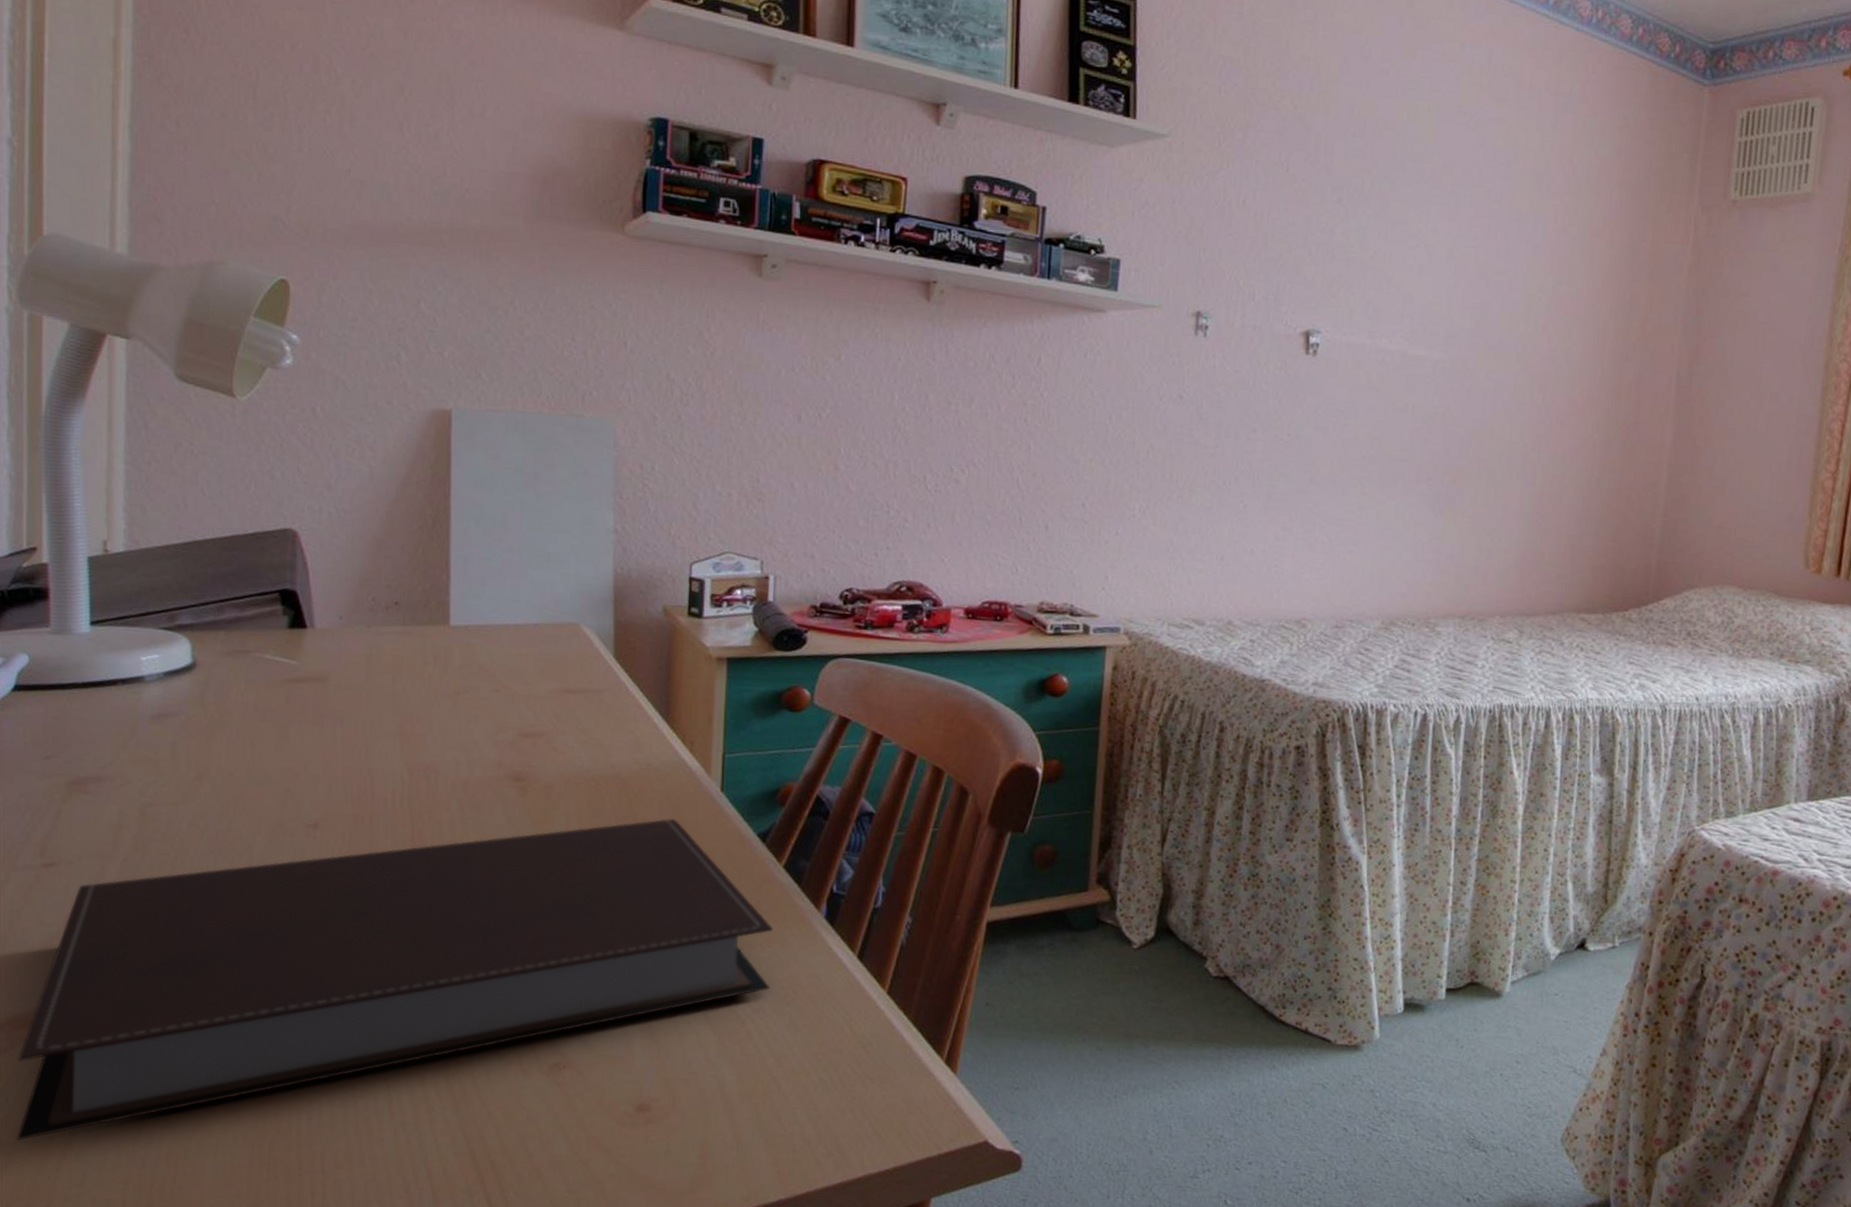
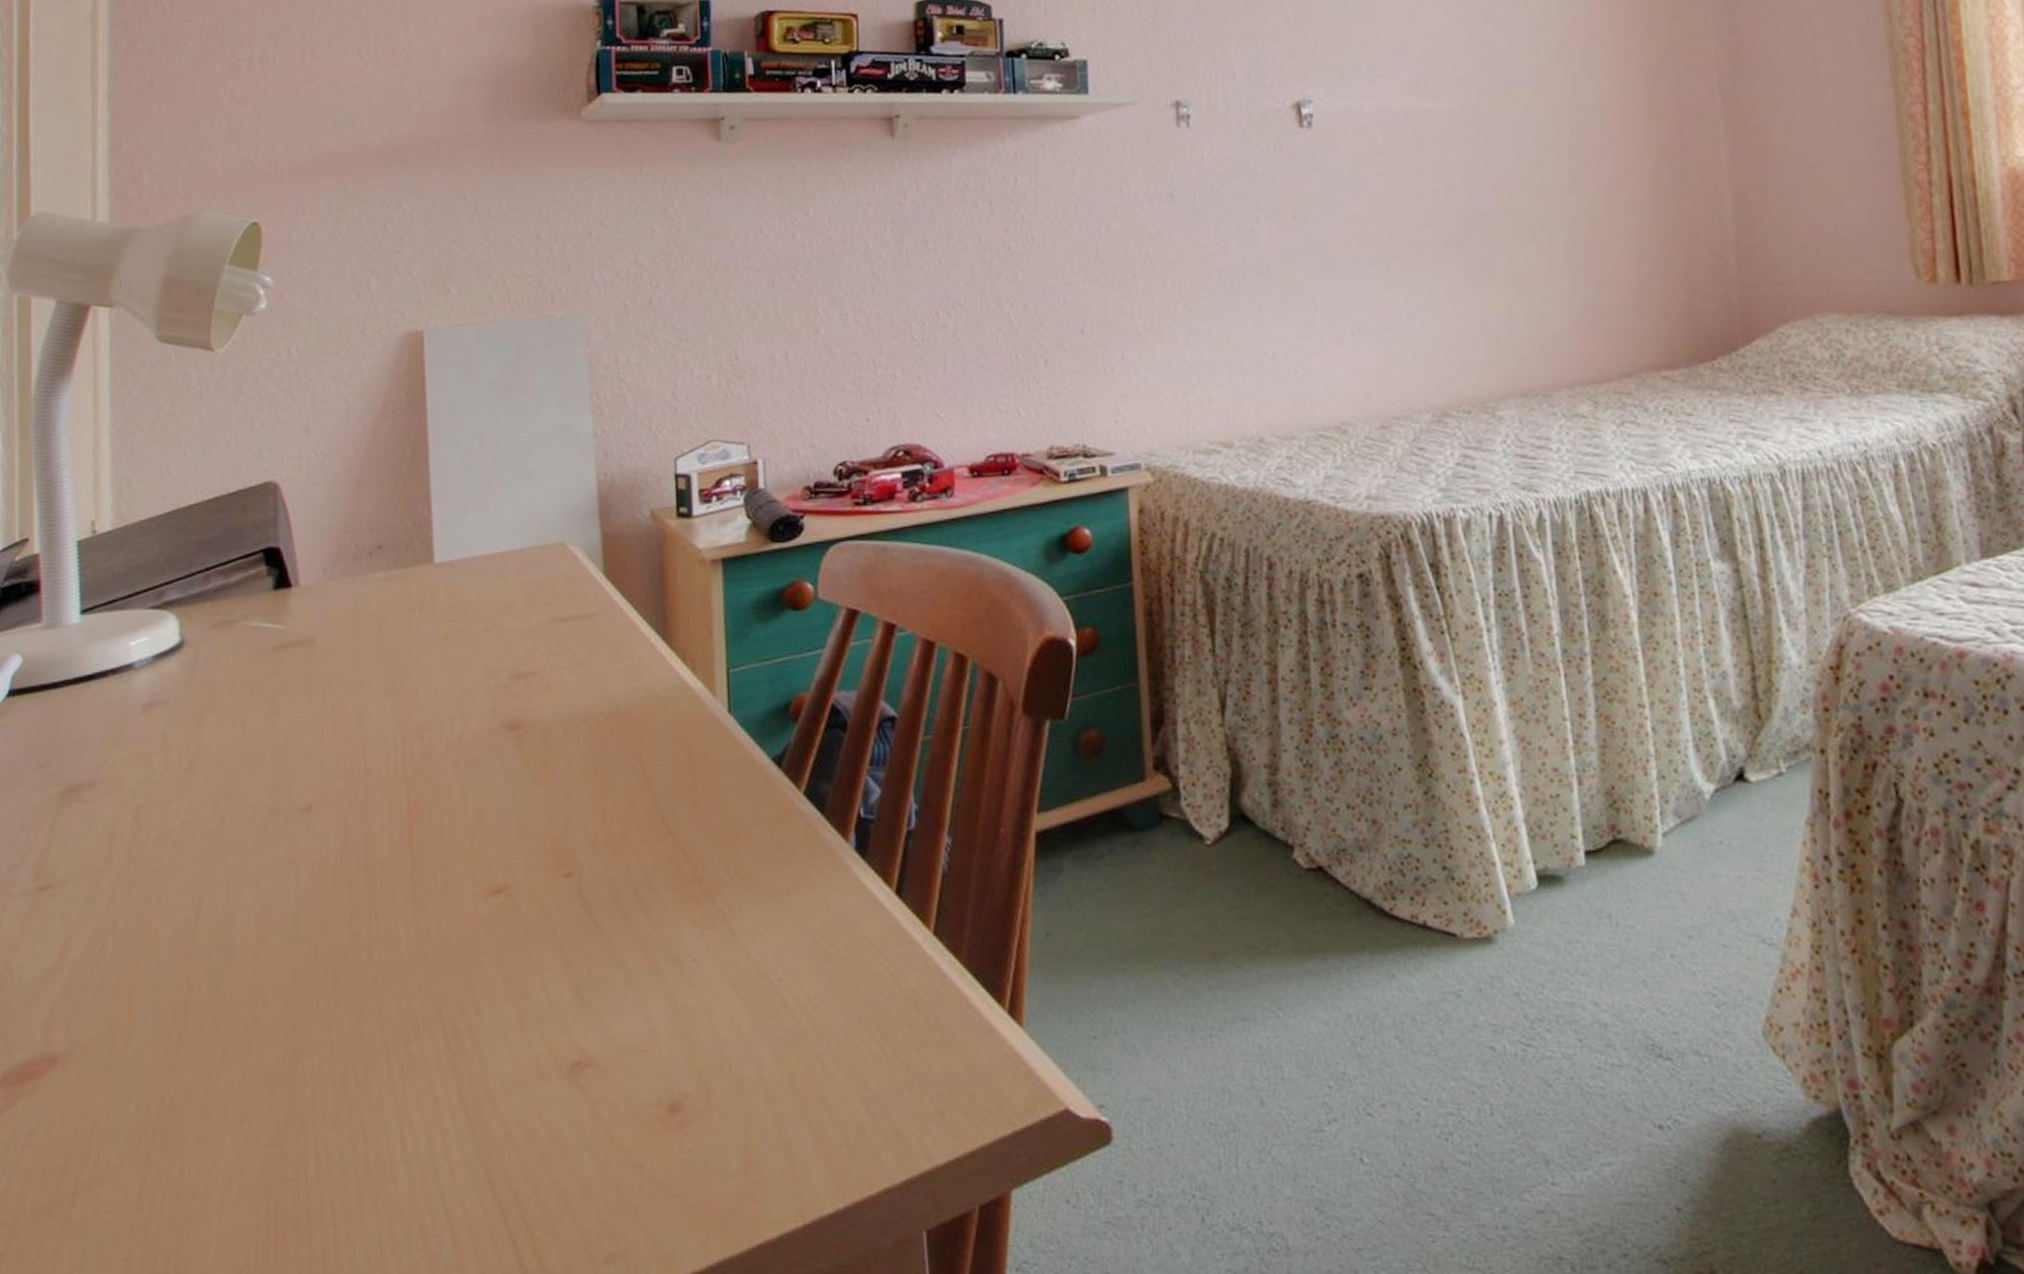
notebook: present [16,818,773,1141] -> none [15,751,803,1218]

